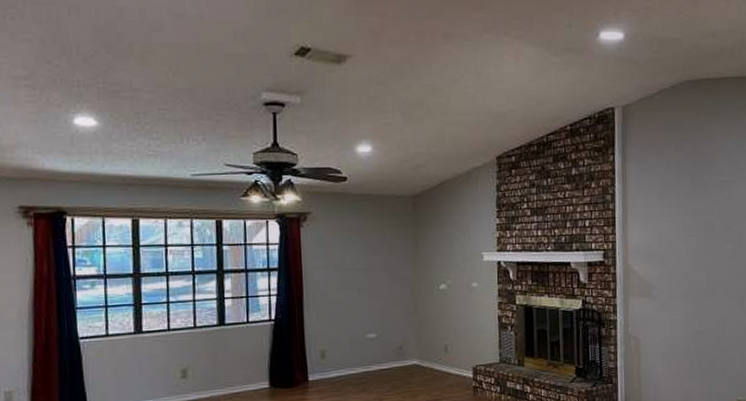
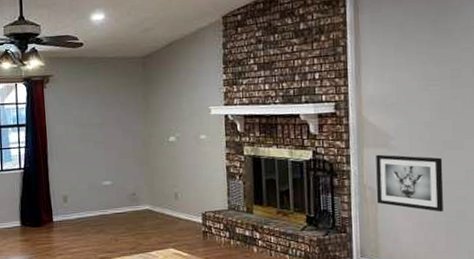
wall art: none [640,303,698,361] -> present [376,154,444,212]

